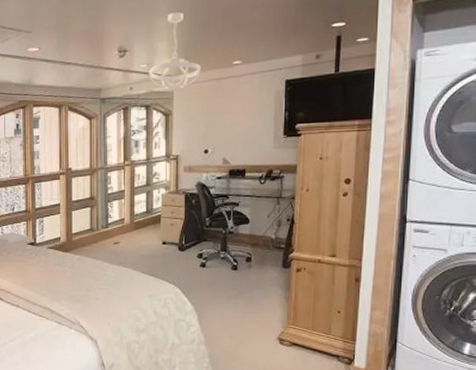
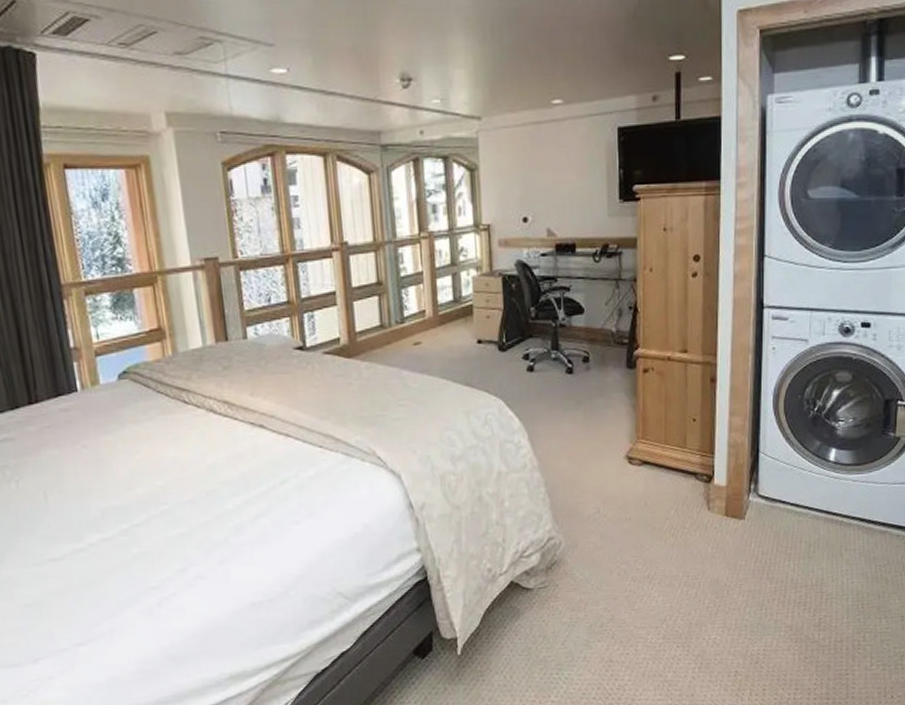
ceiling light fixture: present [149,11,201,92] -> none [444,28,512,139]

